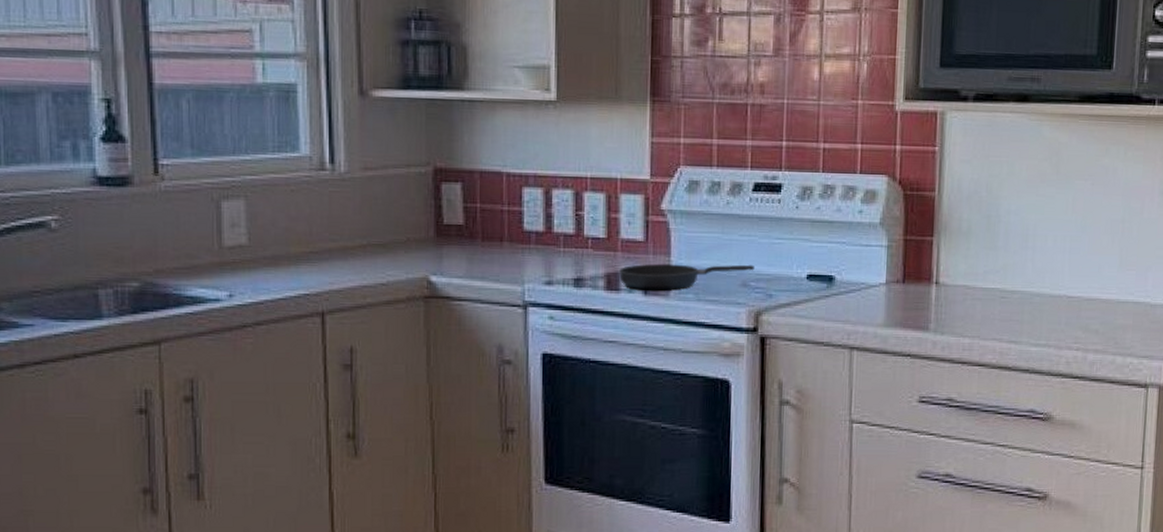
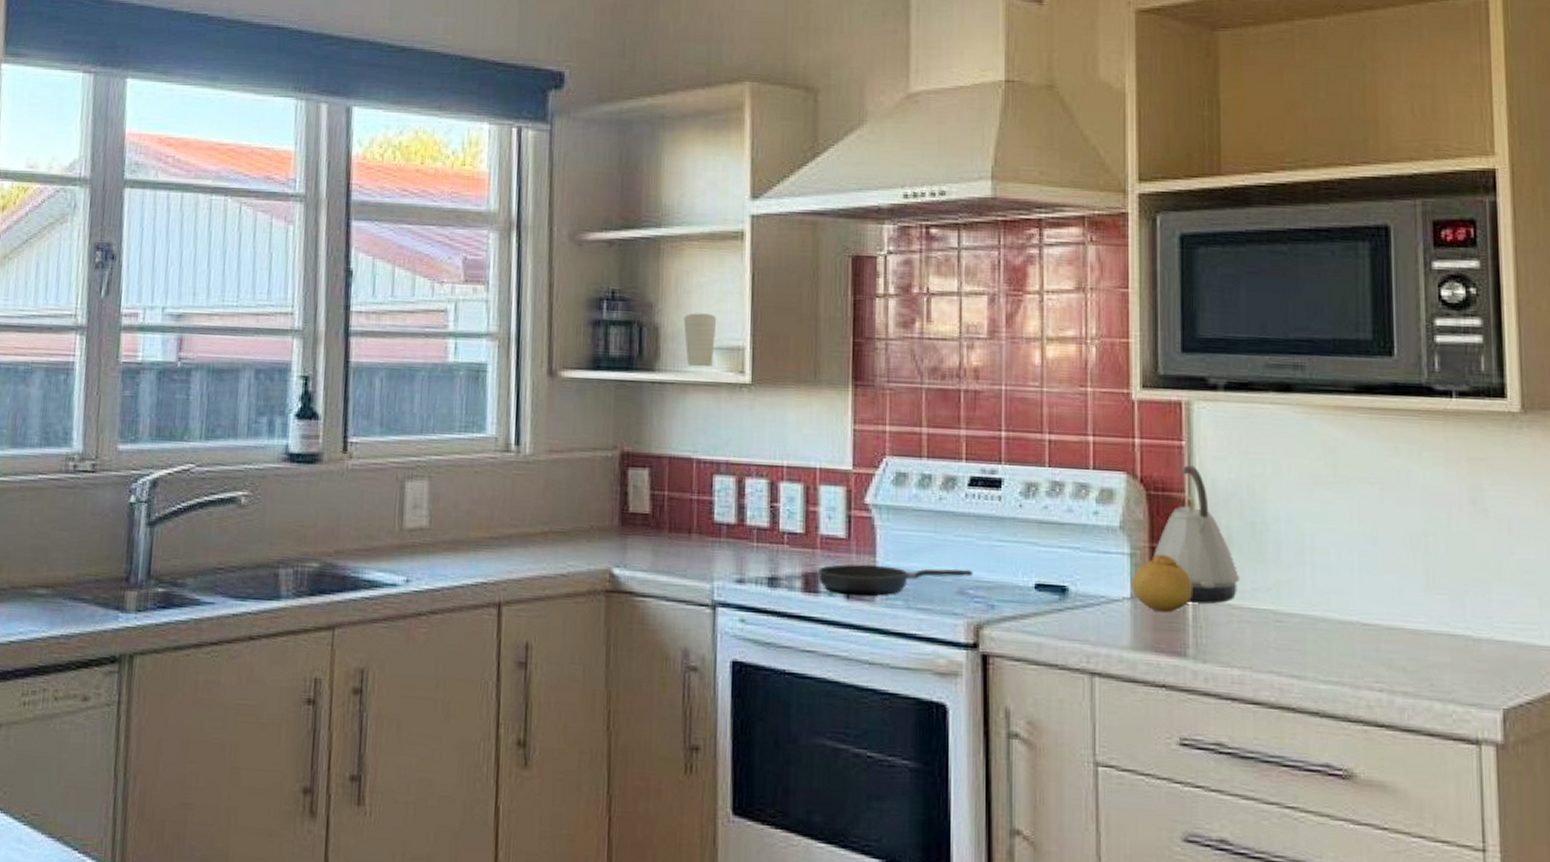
cup: none [491,32,523,85] -> present [684,313,717,367]
fruit: none [887,245,936,295] -> present [1132,554,1192,613]
kettle: none [907,168,976,287] -> present [1154,465,1240,605]

